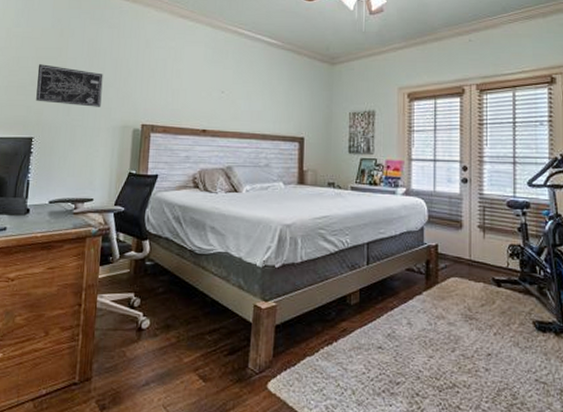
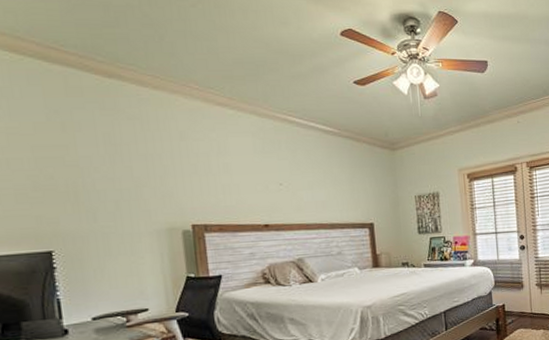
wall art: present [36,64,103,107] -> none [38,165,136,211]

